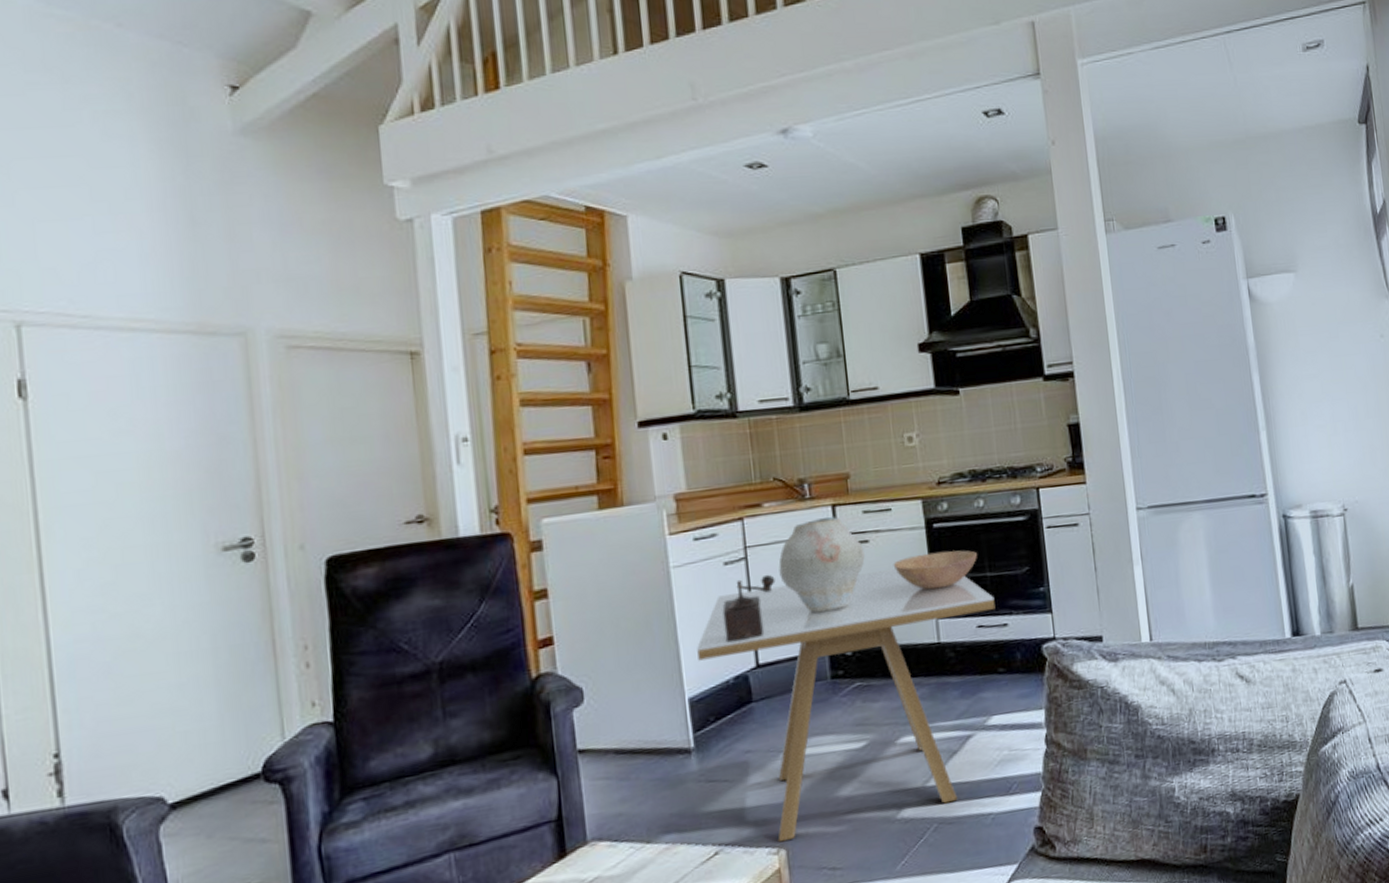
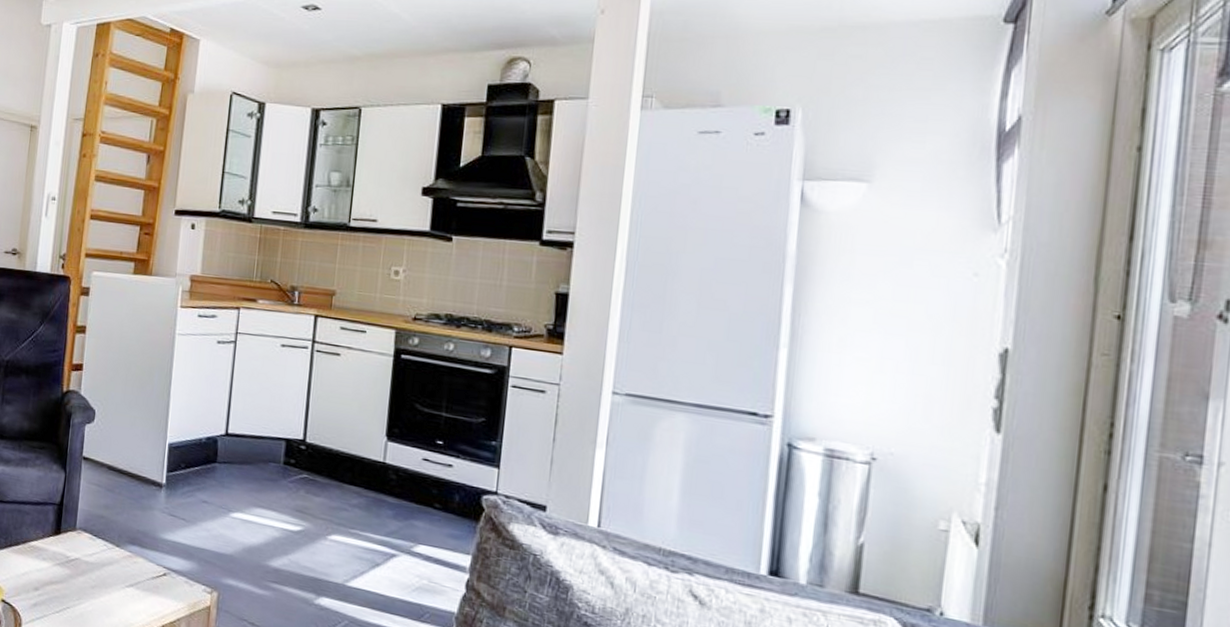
dining table: present [697,568,996,843] -> none [182,367,445,608]
pepper mill: present [722,574,775,643] -> none [206,358,255,411]
vase: present [778,517,865,613] -> none [259,324,335,407]
bowl: present [893,550,977,590] -> none [357,378,437,415]

